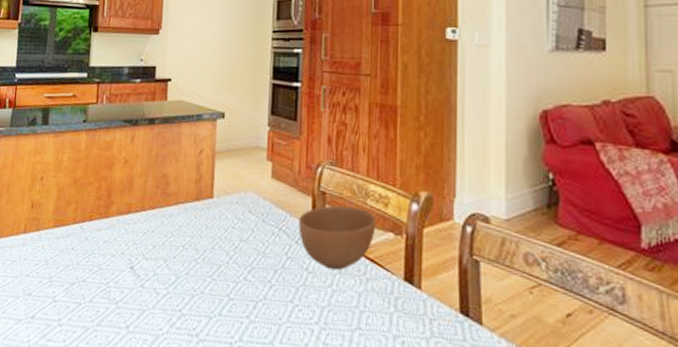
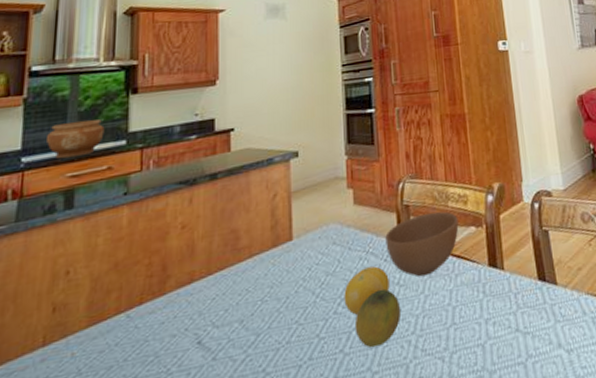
ceramic pot: none [32,50,73,81] -> present [47,119,105,159]
fruit: none [254,244,299,287] -> present [344,266,390,315]
fruit: none [261,269,308,324] -> present [354,289,402,348]

